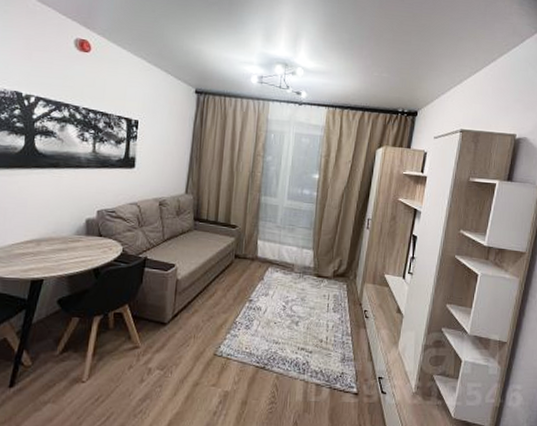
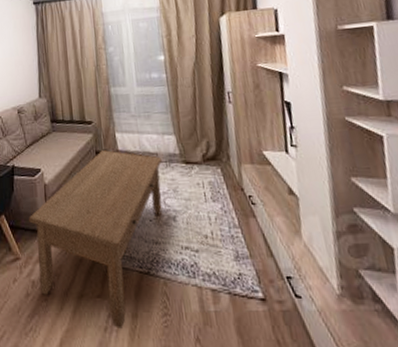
coffee table: none [154,255,297,413] -> present [29,150,163,329]

